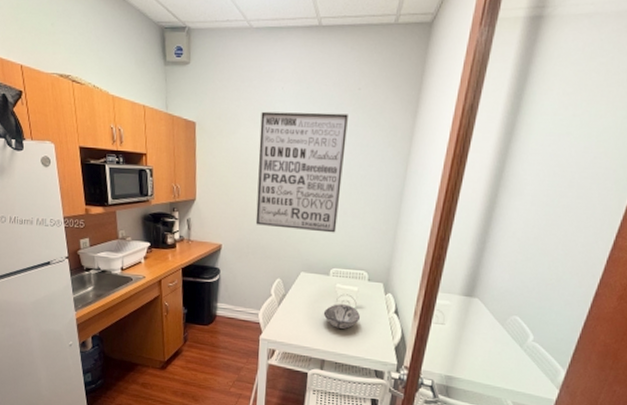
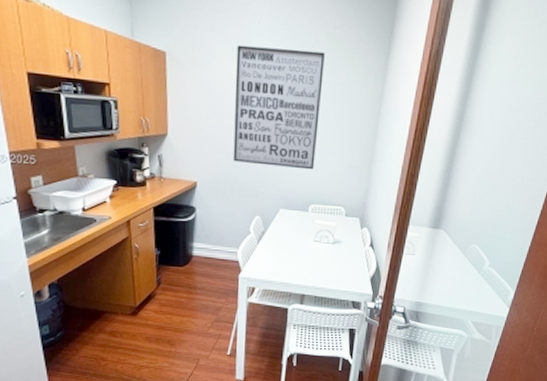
decorative bowl: present [323,304,360,330] -> none [302,239,338,264]

